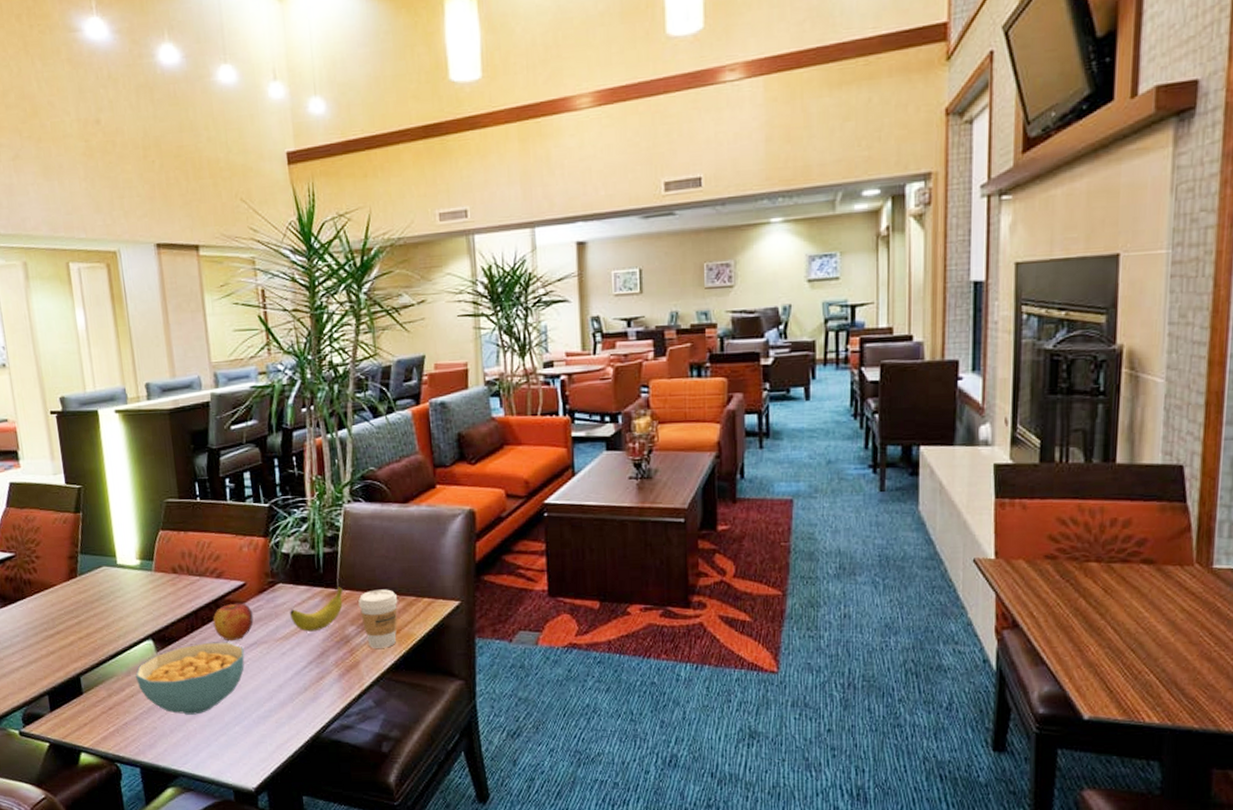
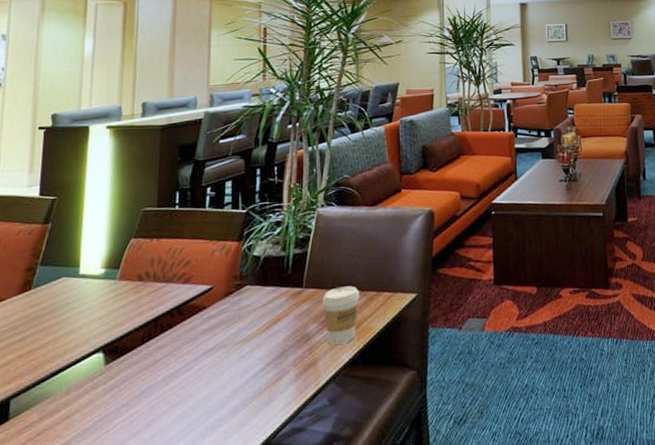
cereal bowl: present [136,642,245,715] -> none [76,349,201,433]
apple: present [213,603,254,641] -> none [172,307,216,348]
banana: present [290,587,343,632] -> none [254,286,309,333]

